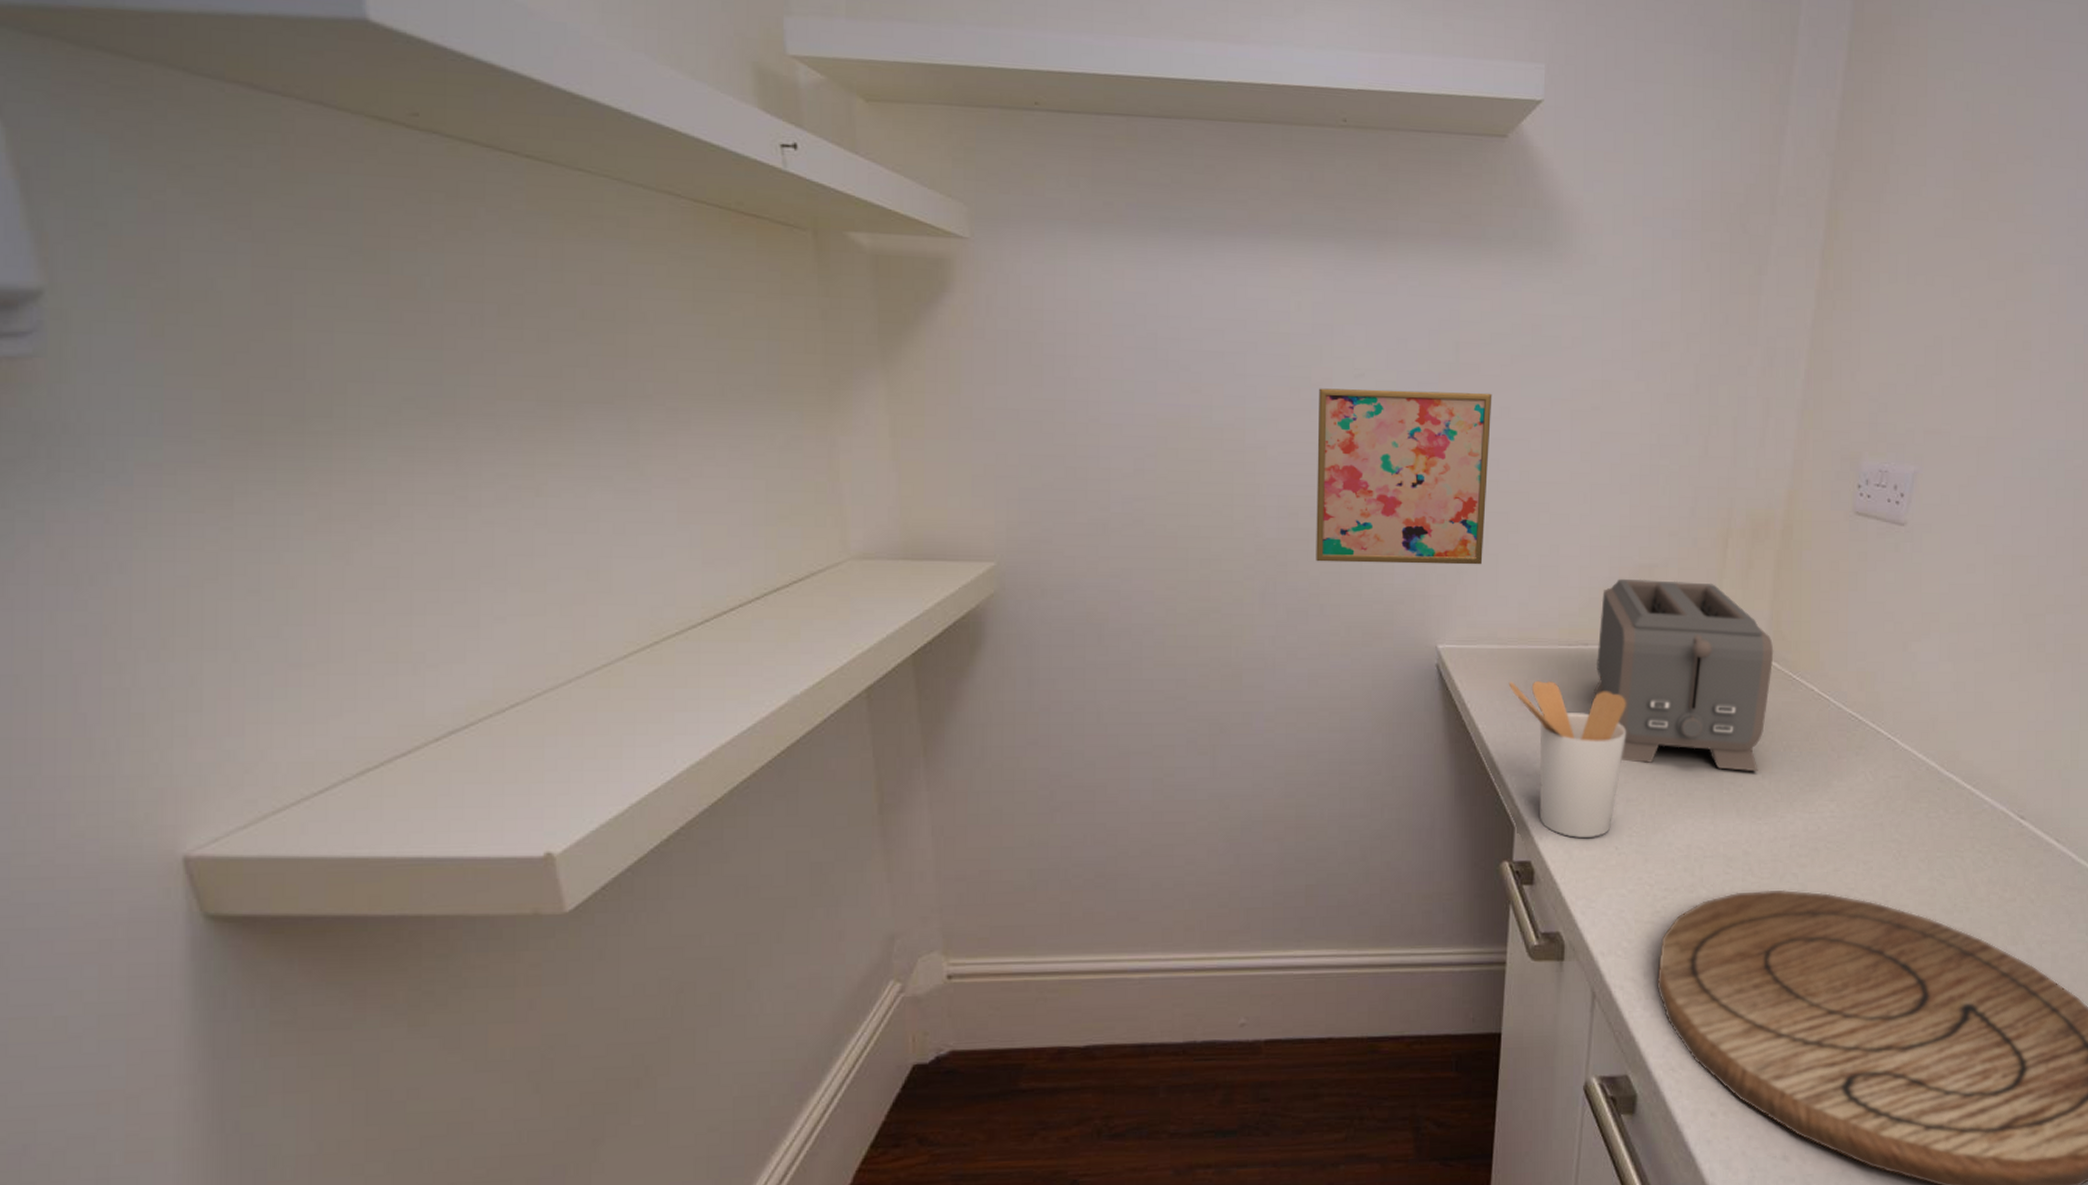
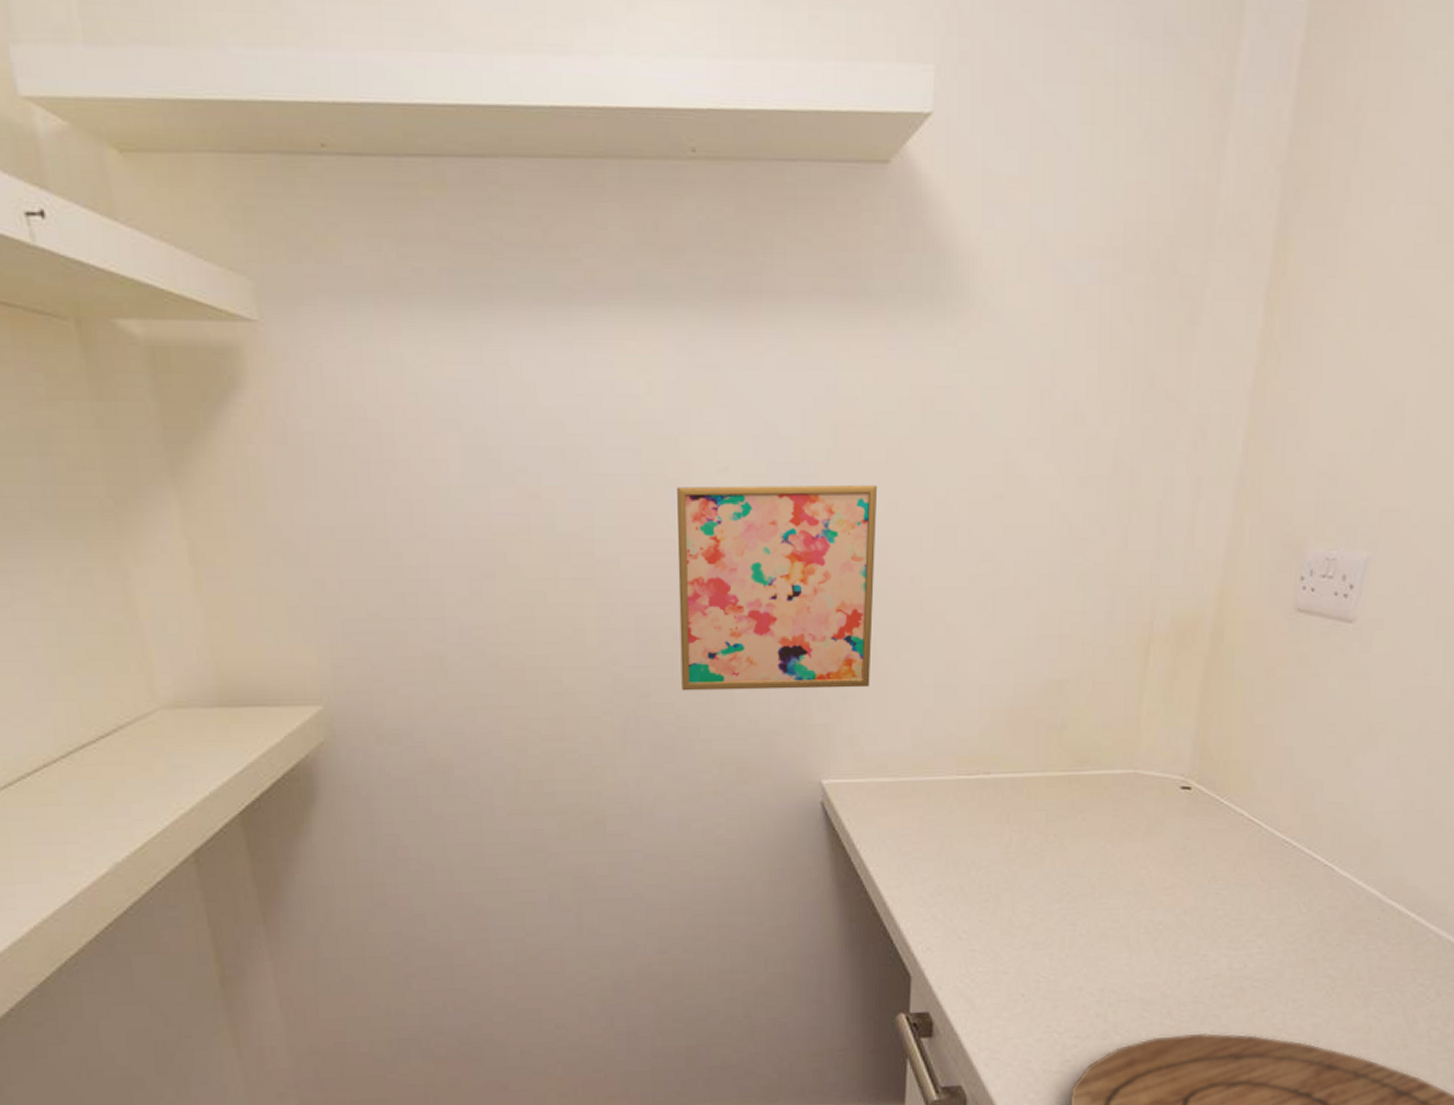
utensil holder: present [1508,680,1627,838] -> none [902,815,1034,986]
toaster: present [1594,578,1774,772] -> none [997,696,1200,908]

